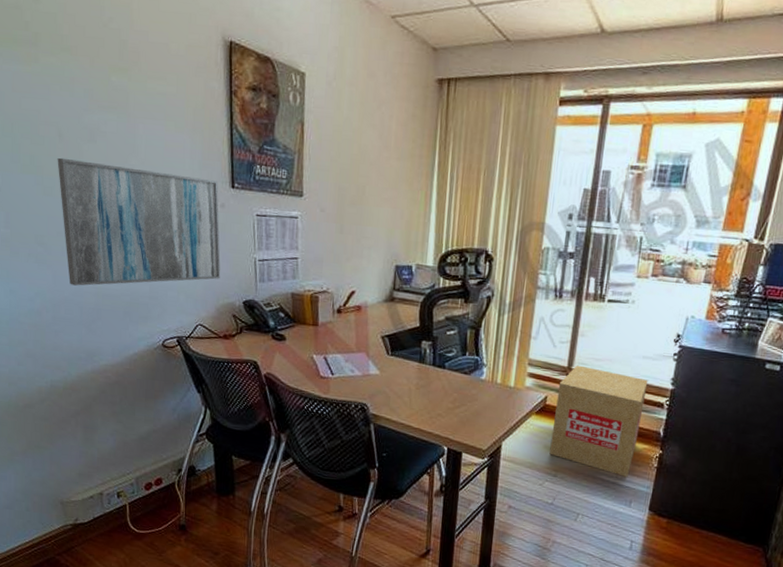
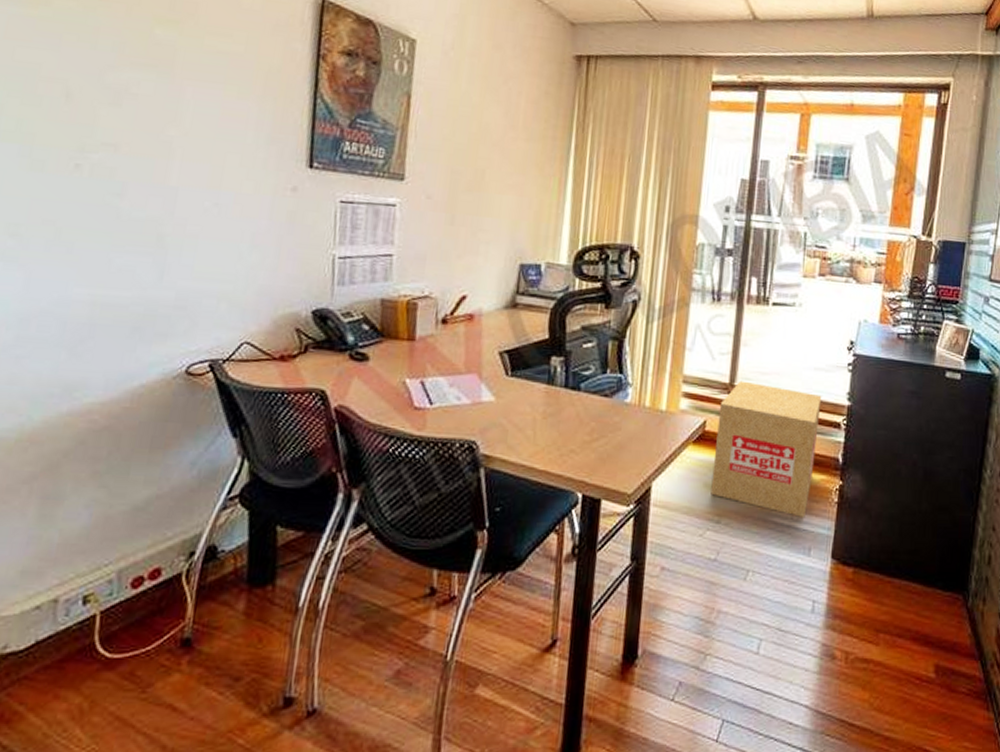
wall art: present [57,157,221,286] -> none [50,123,291,293]

